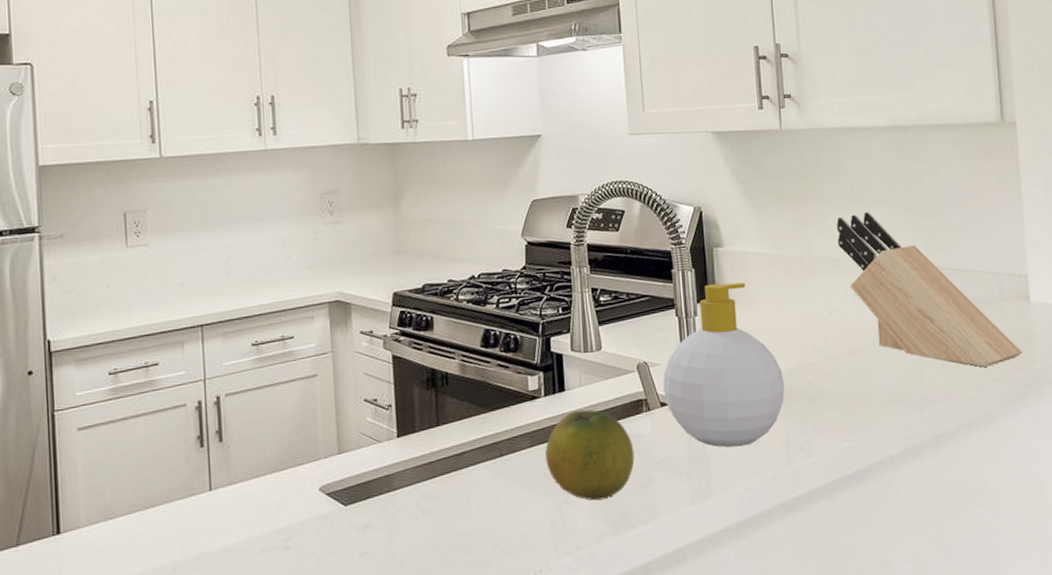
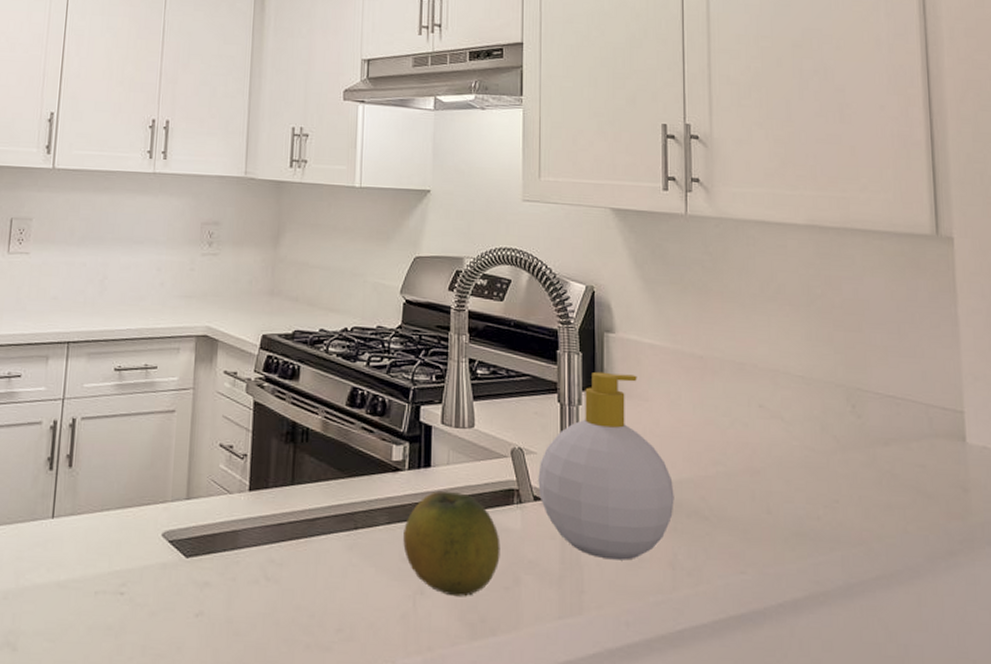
knife block: present [837,212,1022,367] -> none [743,315,955,512]

